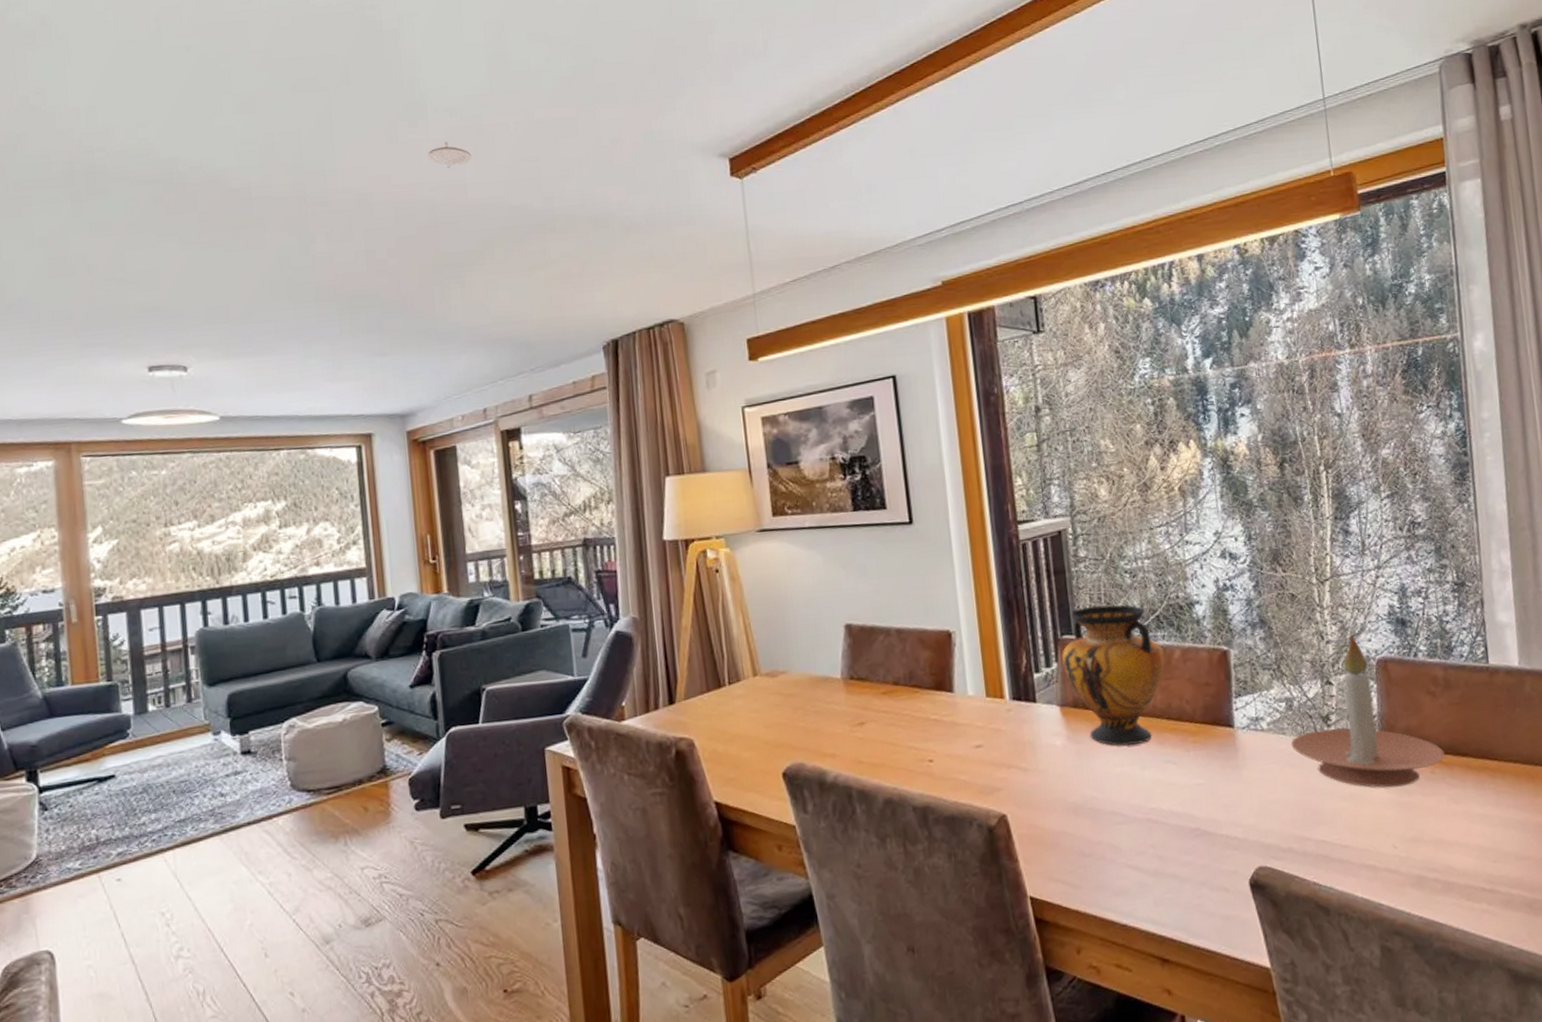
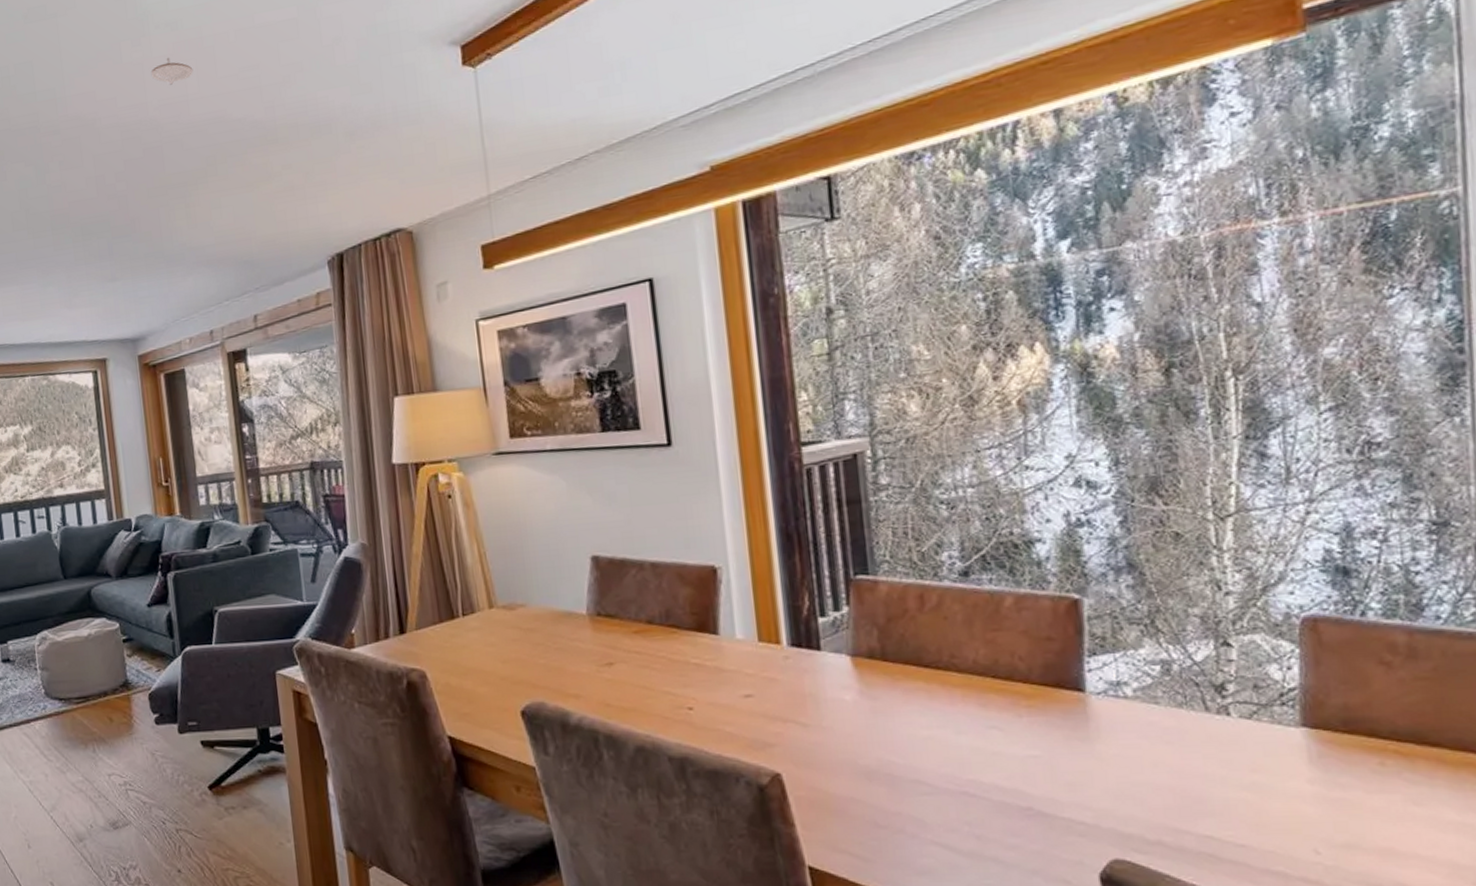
vase: present [1062,605,1165,746] -> none [855,541,991,706]
candle holder: present [1290,635,1445,788] -> none [1166,586,1403,779]

